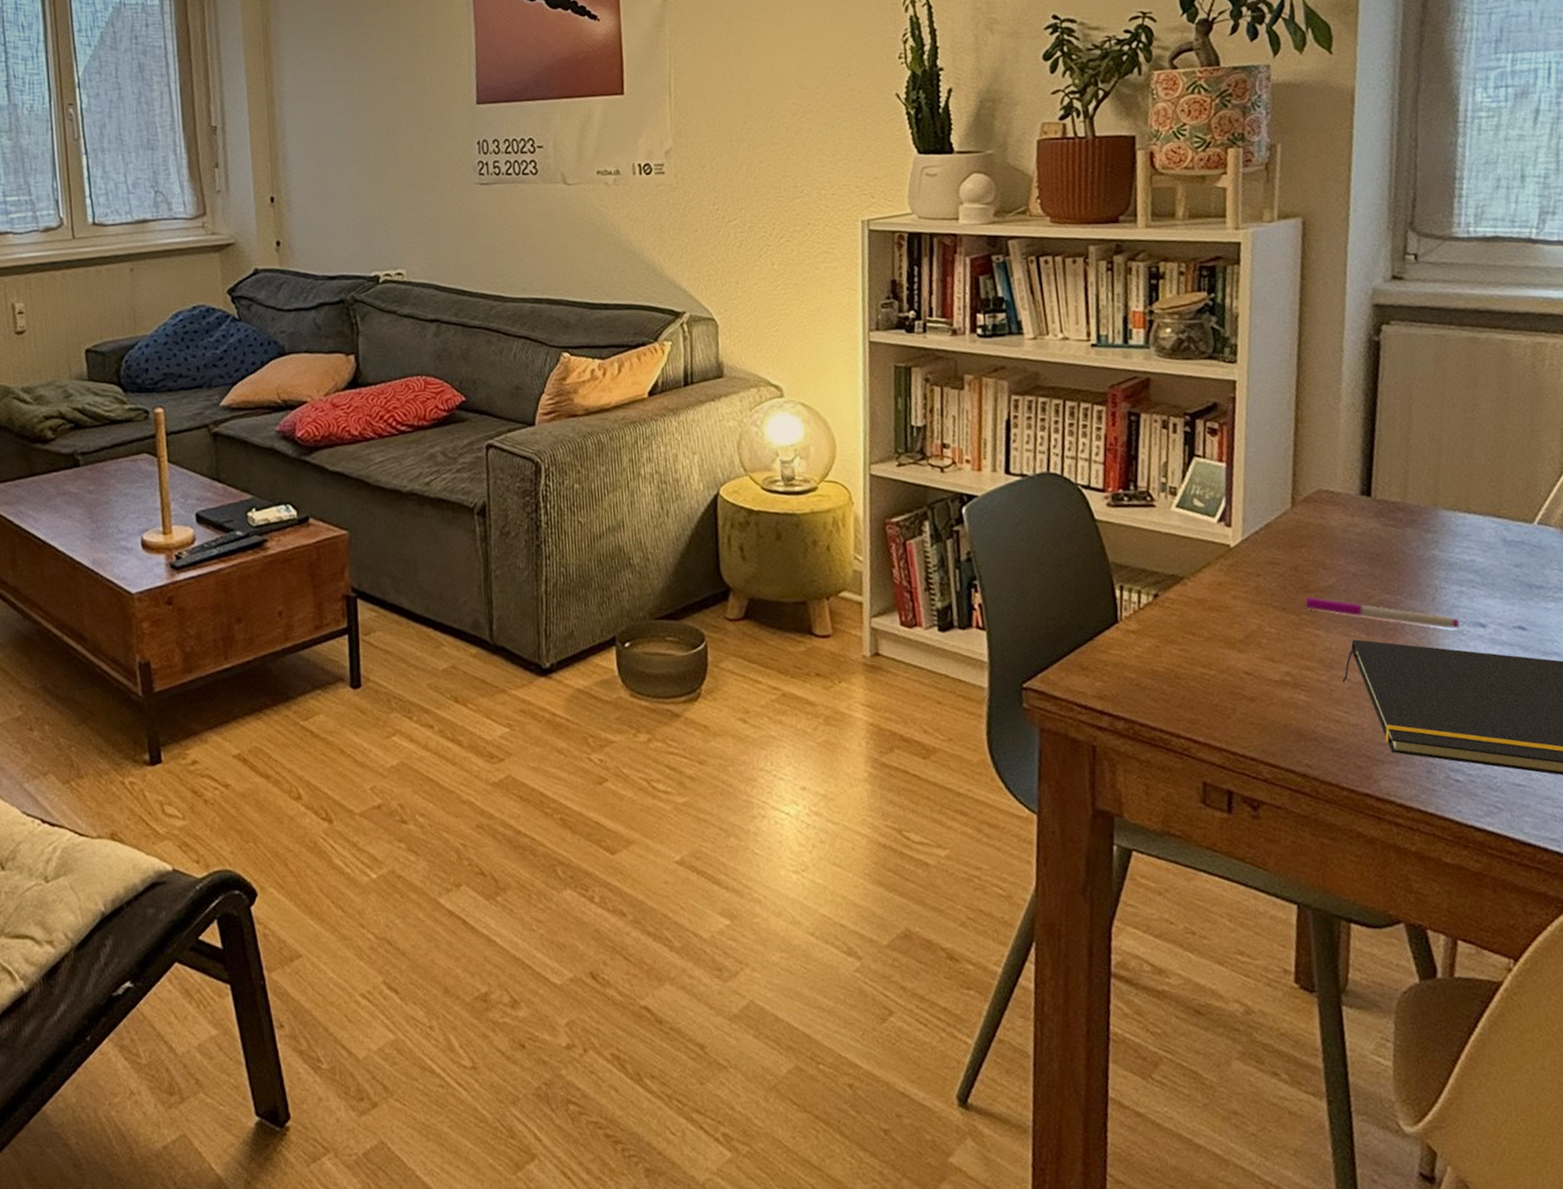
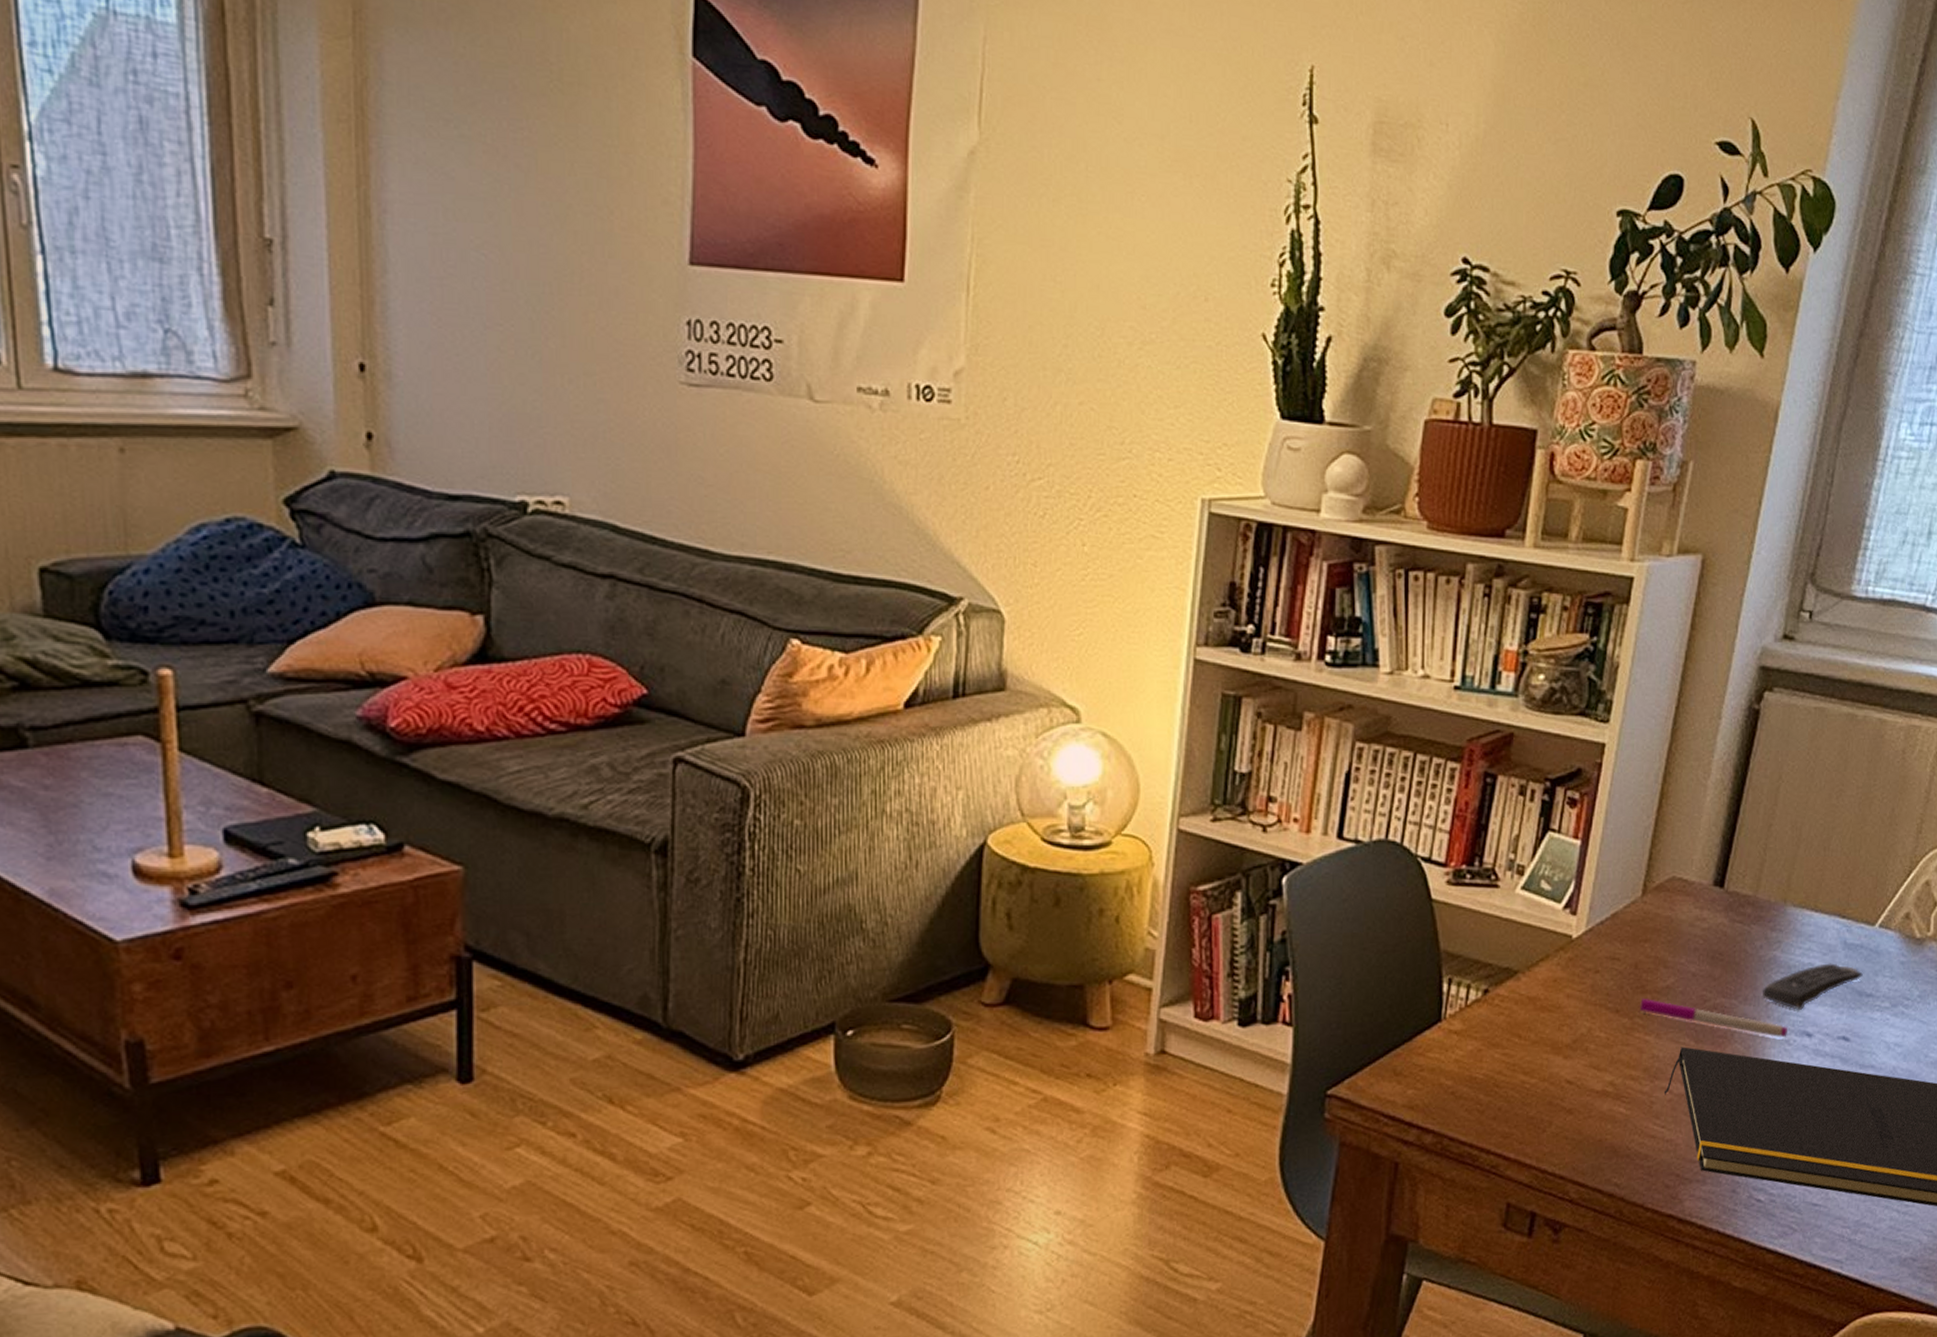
remote control: none [1427,559,1529,604] -> present [1763,963,1863,1011]

